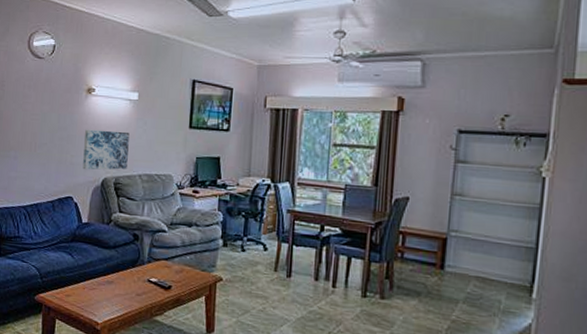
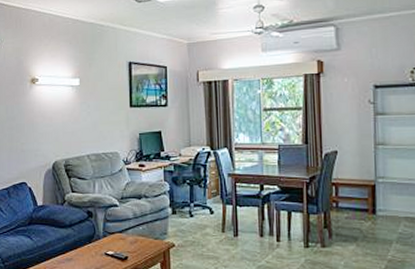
wall art: present [83,129,130,170] -> none [33,116,75,156]

